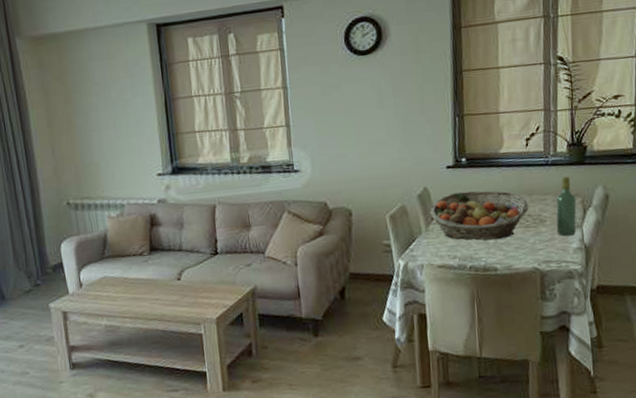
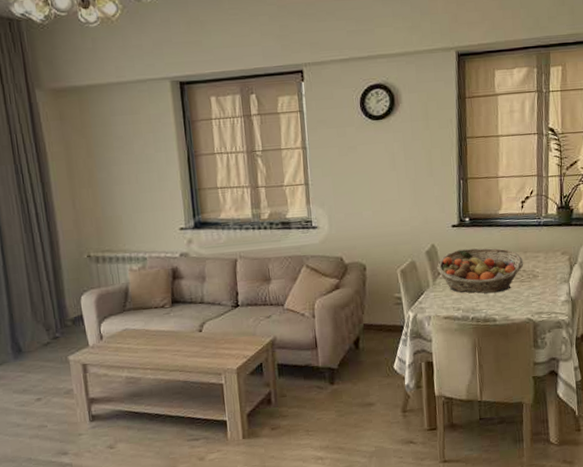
wine bottle: present [556,176,577,236] -> none [547,236,565,290]

